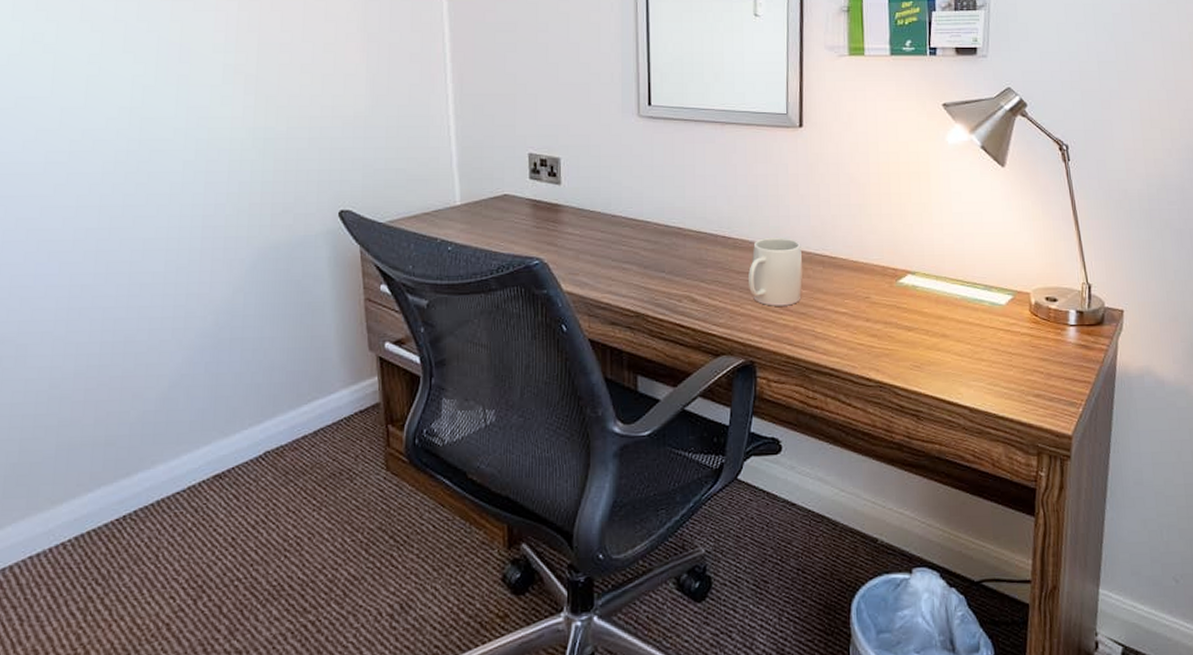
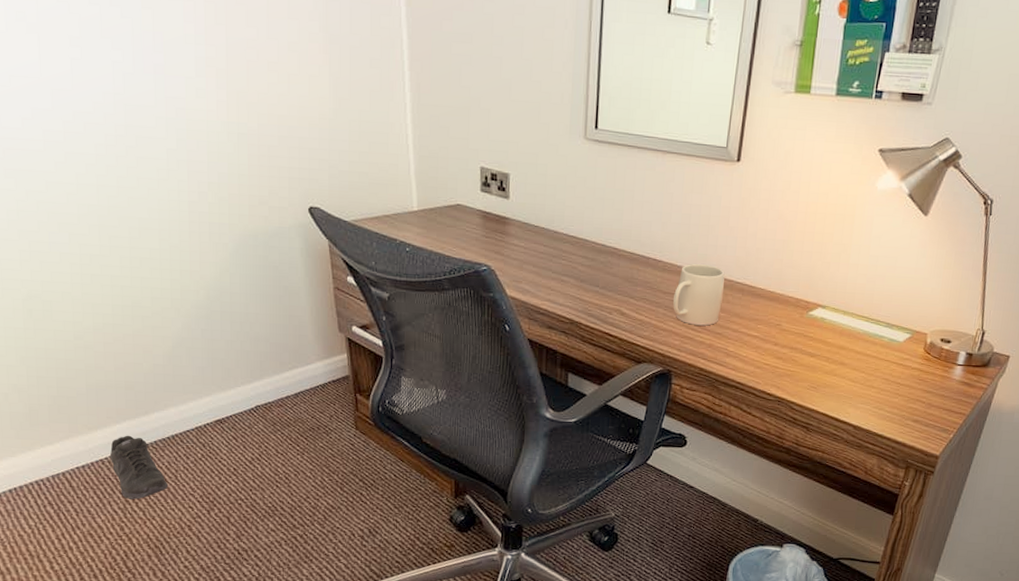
athletic shoe: none [74,506,145,595] -> present [109,435,168,500]

